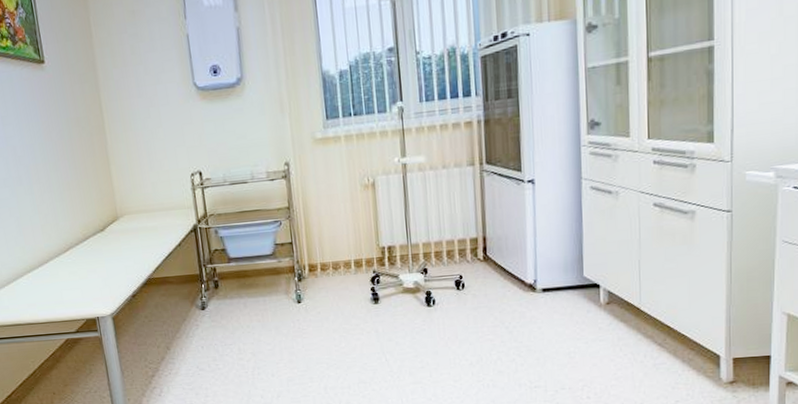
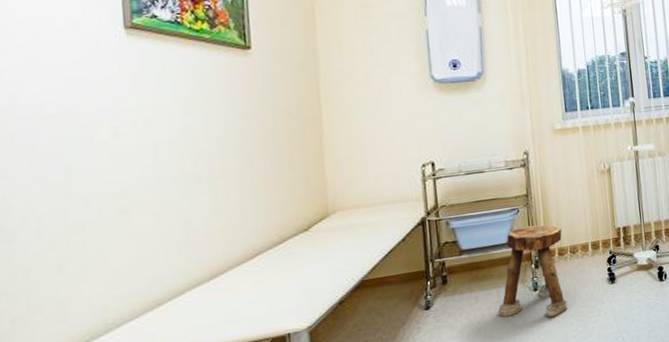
stool: none [264,238,331,330] -> present [497,225,568,318]

